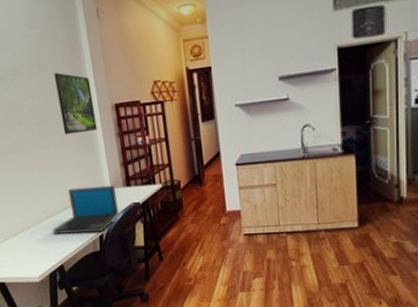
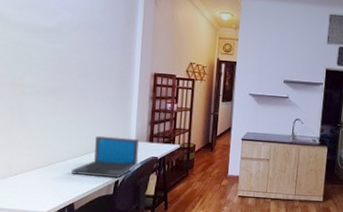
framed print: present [54,72,97,135] -> none [104,37,137,91]

